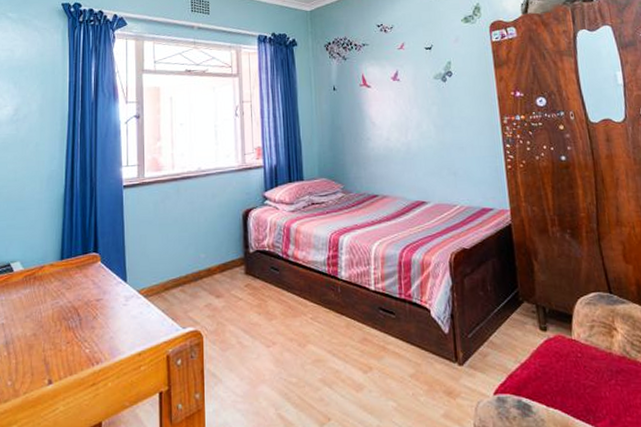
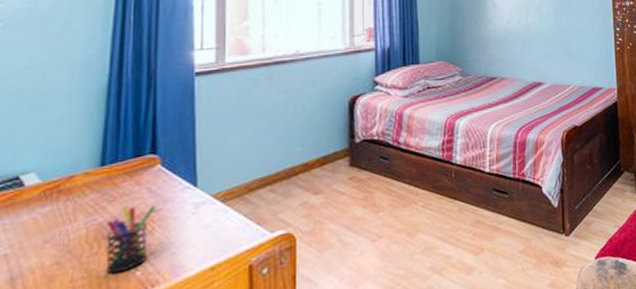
pen holder: none [65,293,98,349] -> present [106,205,156,274]

